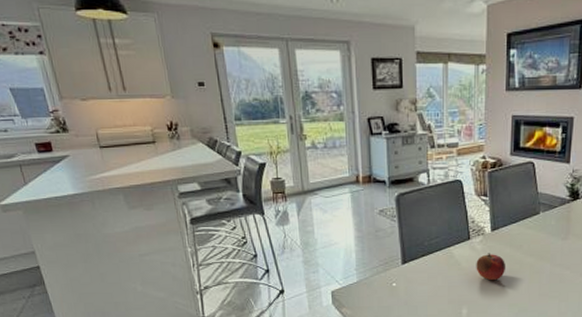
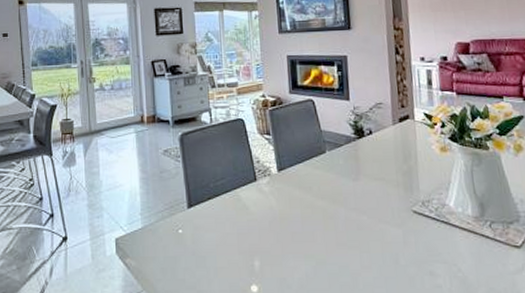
fruit: present [476,253,505,280] -> none [265,195,297,226]

